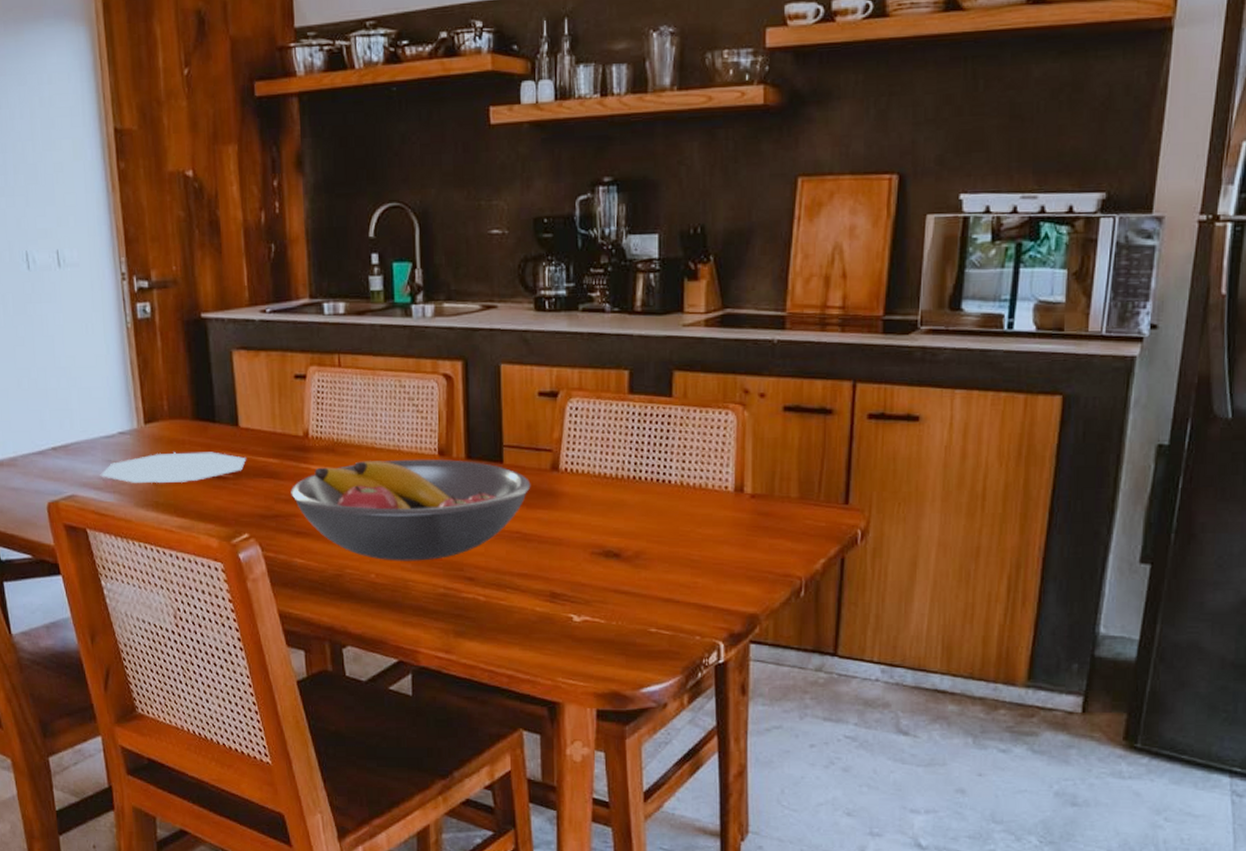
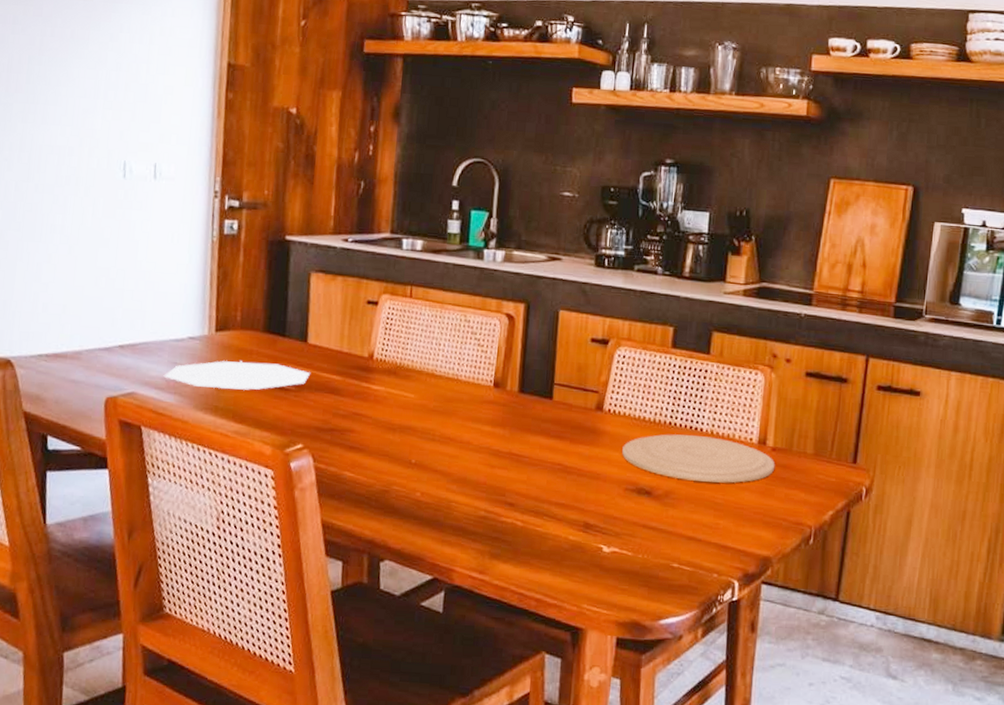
fruit bowl: present [291,459,531,561] -> none [349,385,576,484]
plate: none [584,489,756,538] -> present [622,434,775,483]

